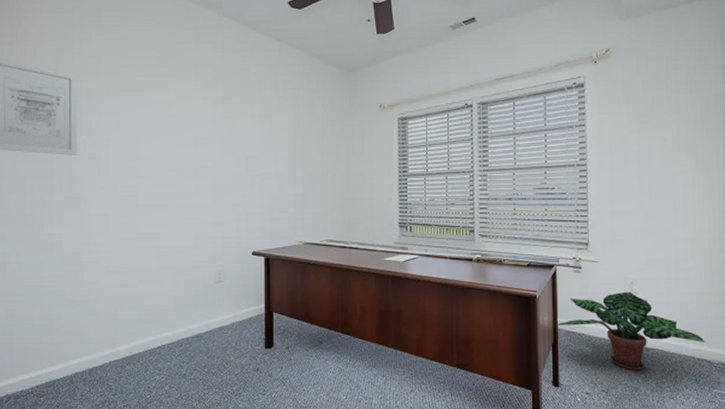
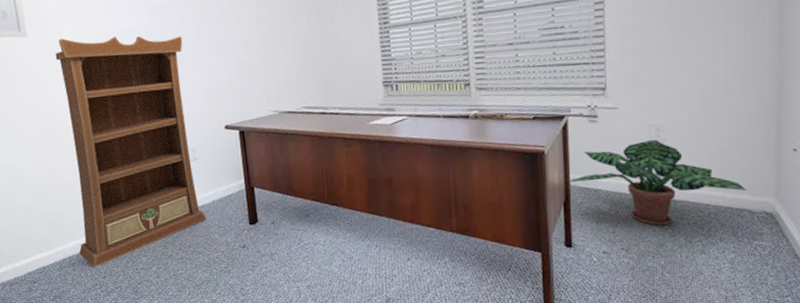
bookcase: none [92,160,225,383] -> present [55,36,207,267]

